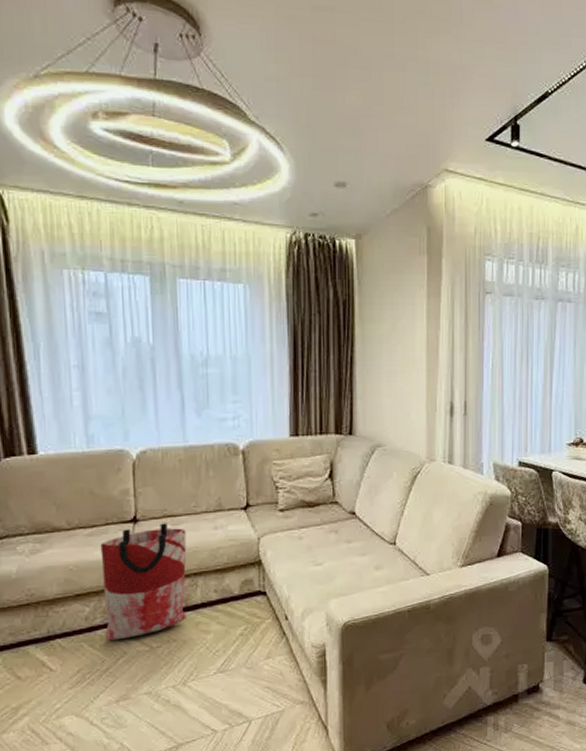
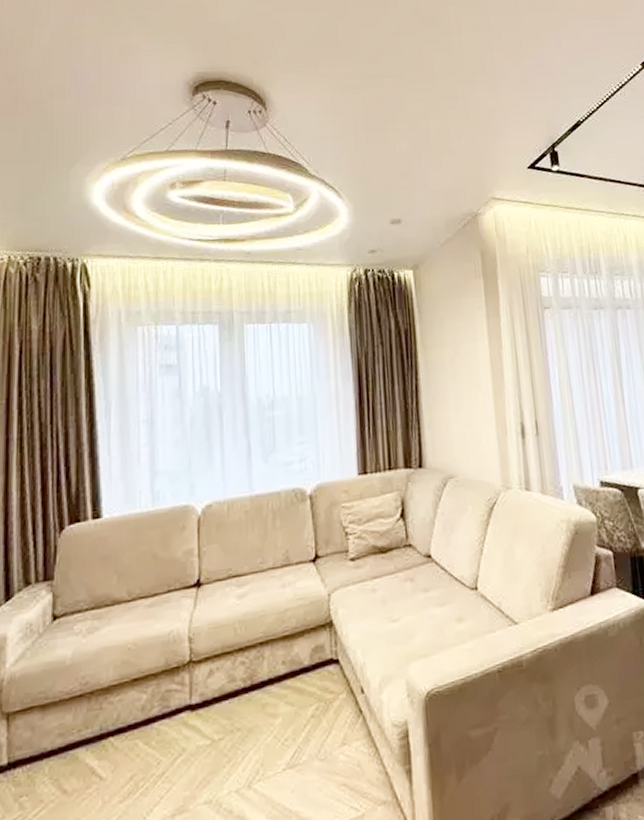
bag: present [100,523,187,641] -> none [161,584,253,736]

